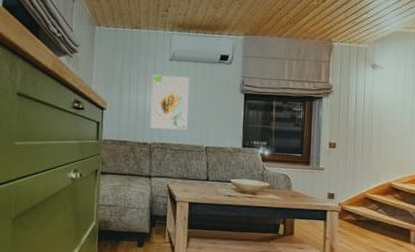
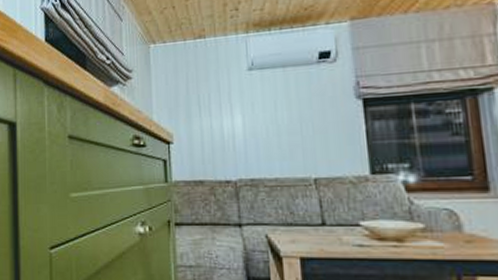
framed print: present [150,75,190,130] -> none [228,88,284,161]

